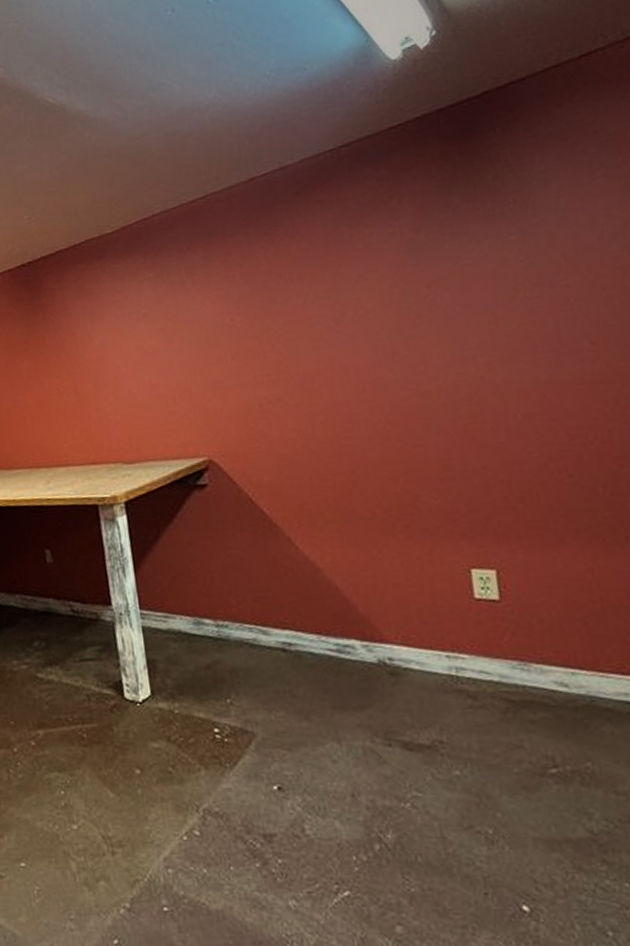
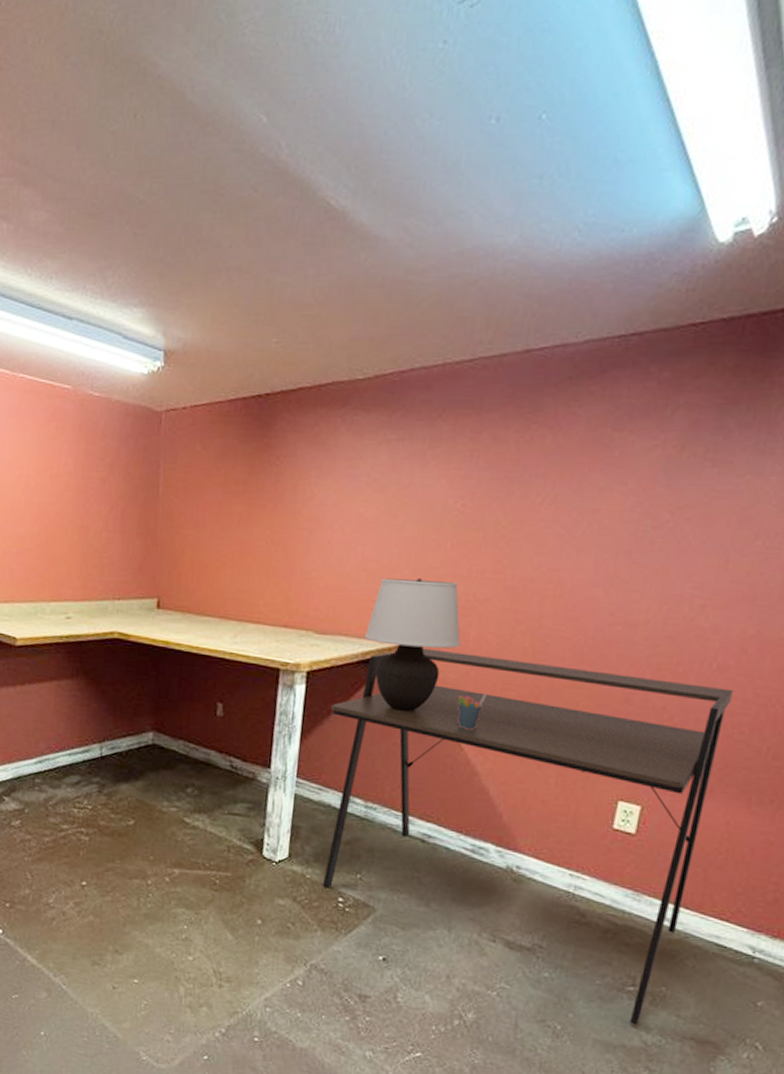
desk: none [156,435,580,813] -> present [322,648,734,1025]
table lamp: none [171,390,267,522] -> present [364,578,461,712]
pen holder: none [278,489,307,528] -> present [457,694,486,730]

